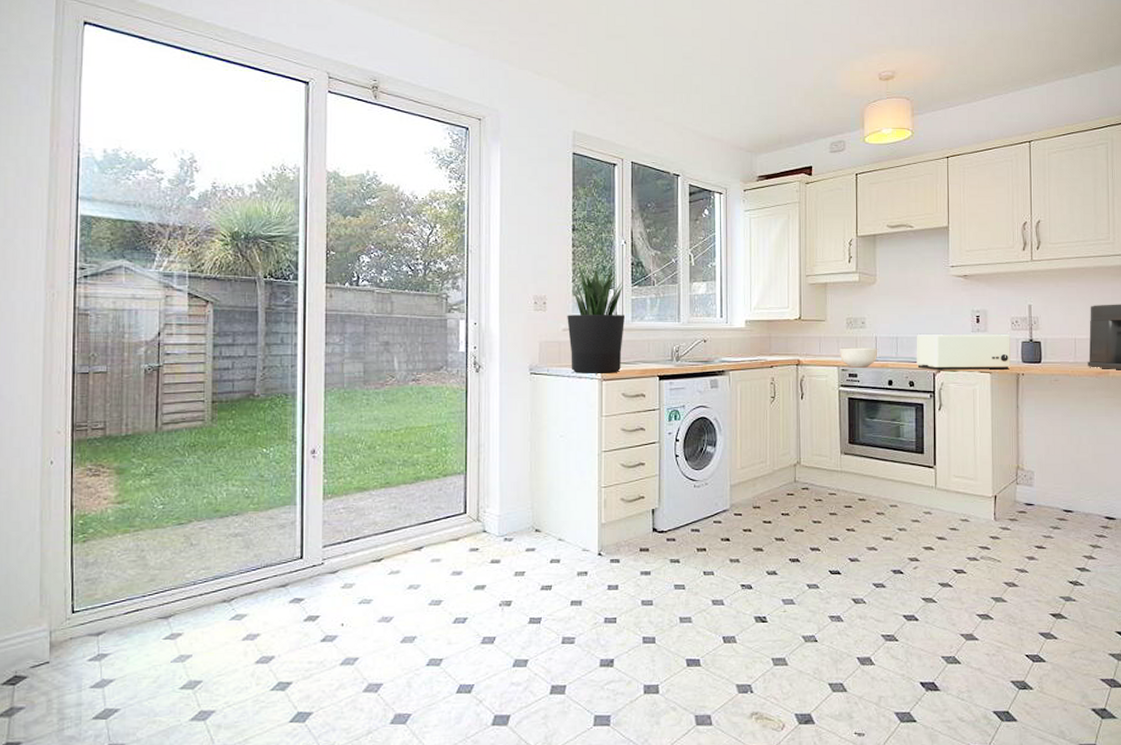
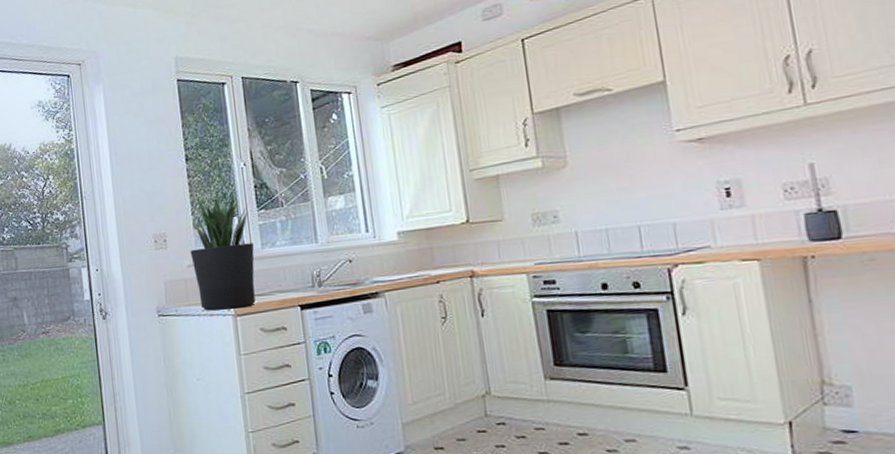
bowl: present [839,348,878,368] -> none [526,245,582,273]
toaster: present [916,335,1011,371] -> none [636,207,790,265]

